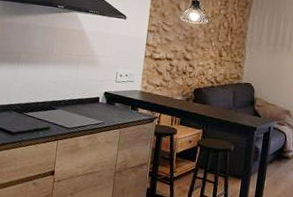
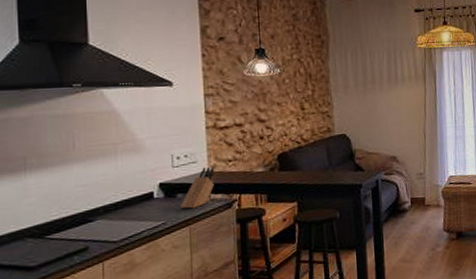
knife block: none [116,87,146,117] -> present [179,167,215,209]

